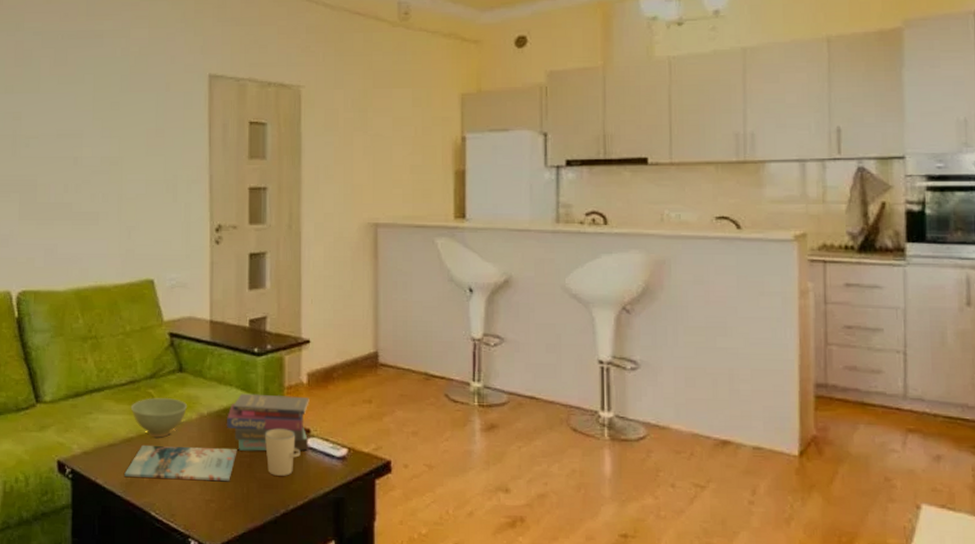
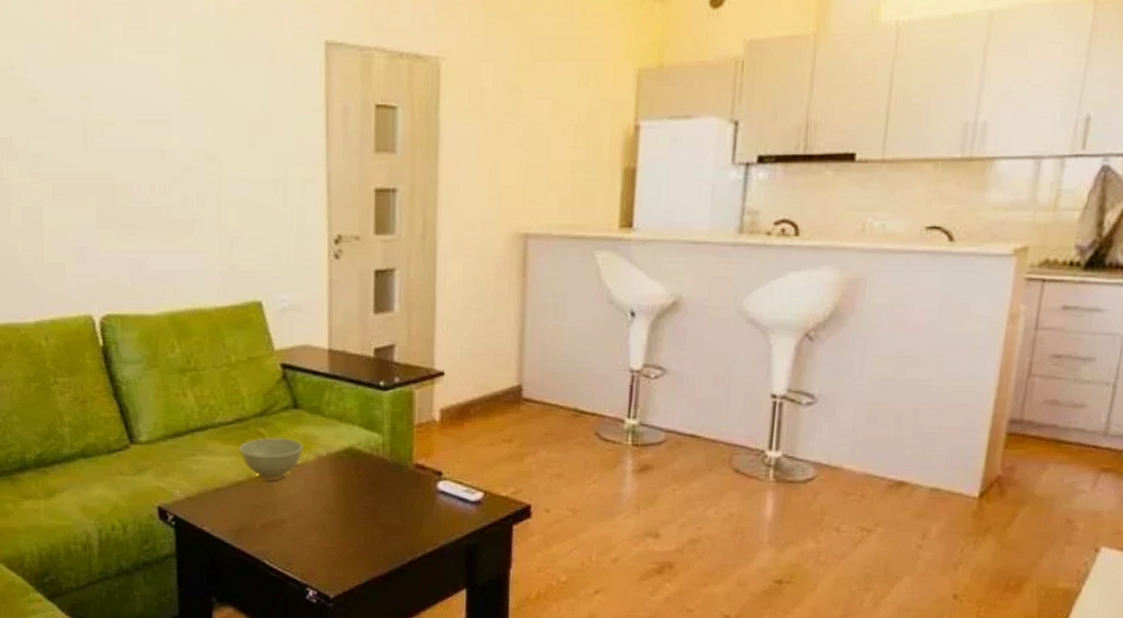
magazine: present [124,445,237,482] -> none [234,490,360,529]
books: present [226,393,309,452] -> none [347,432,442,496]
cup: present [264,428,301,476] -> none [390,471,431,522]

